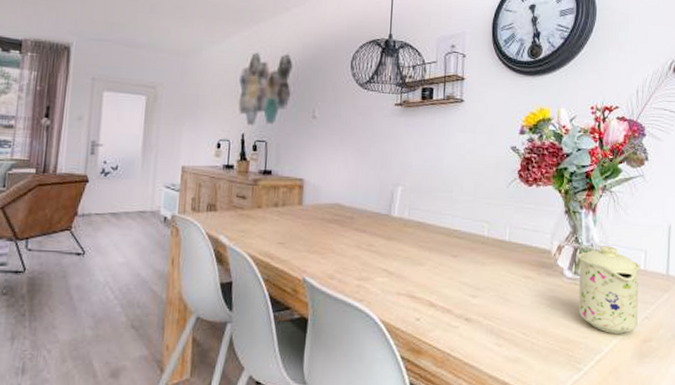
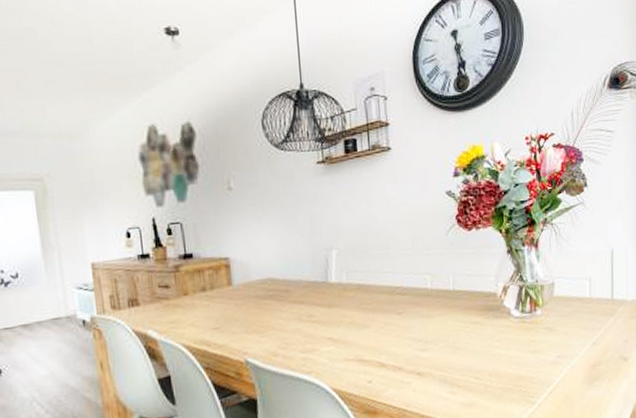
mug: present [577,245,641,334] -> none [523,279,587,364]

